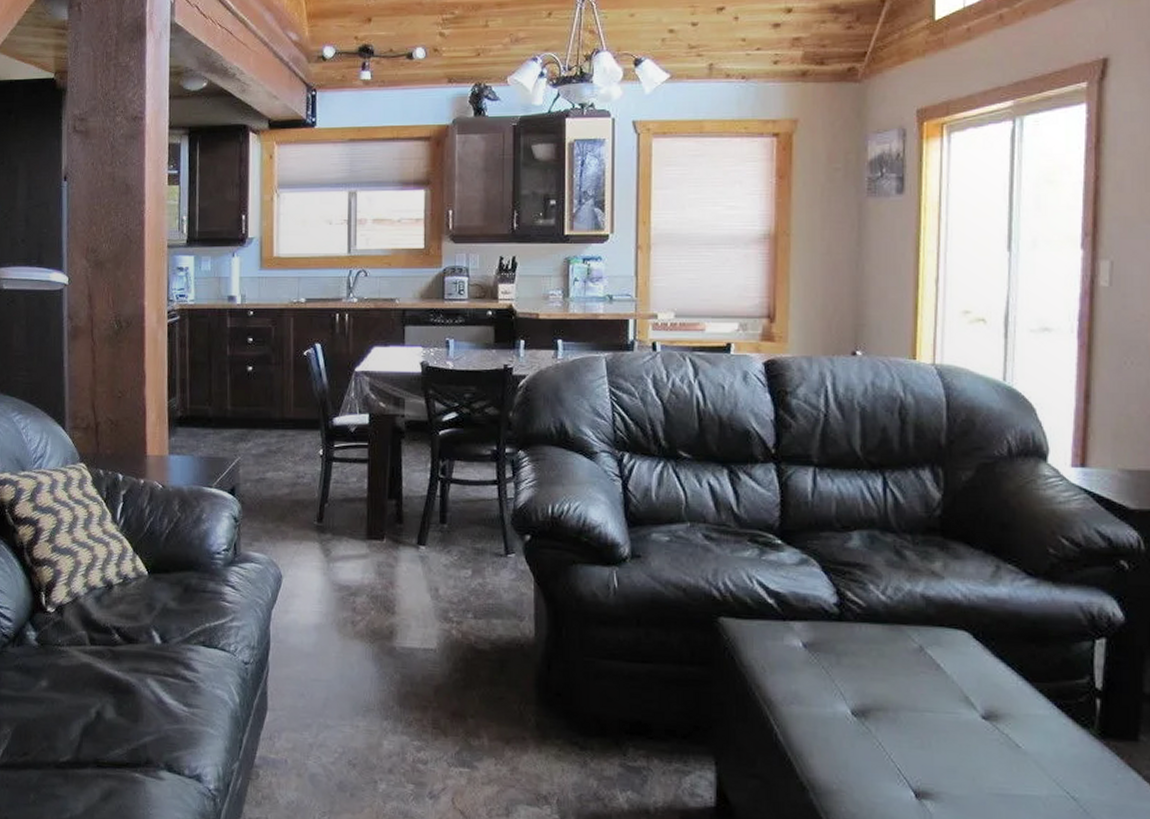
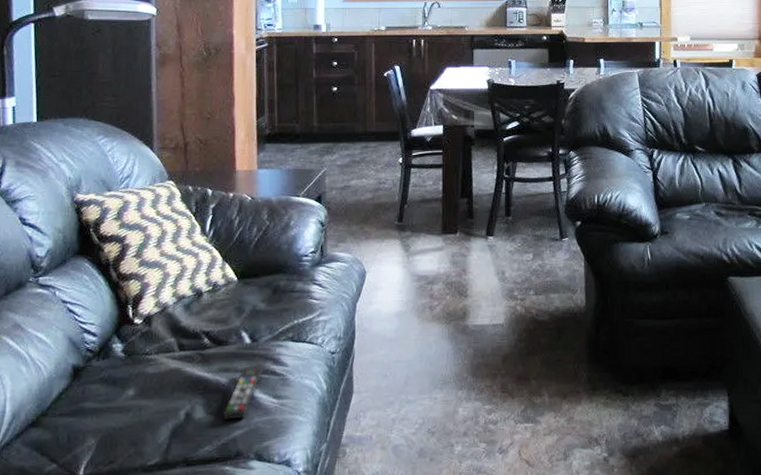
remote control: none [132,667,175,725] -> present [222,365,264,420]

